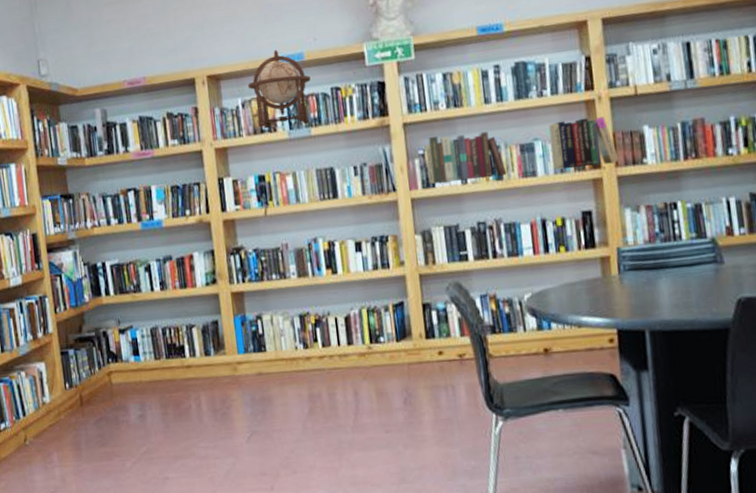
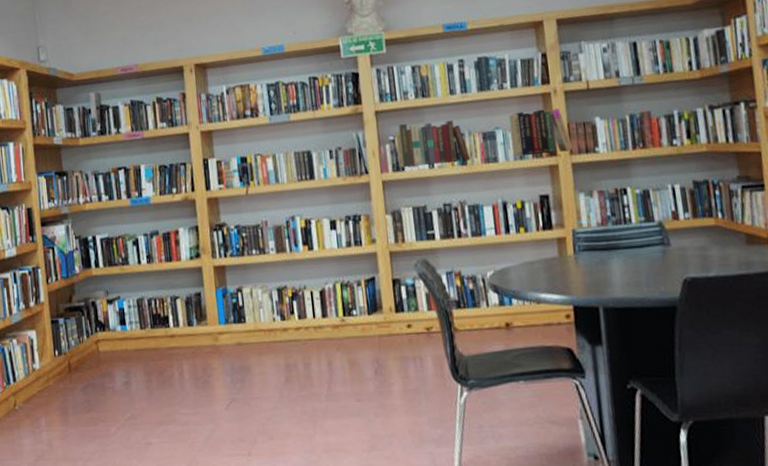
globe: present [247,49,311,129] -> none [232,41,290,114]

